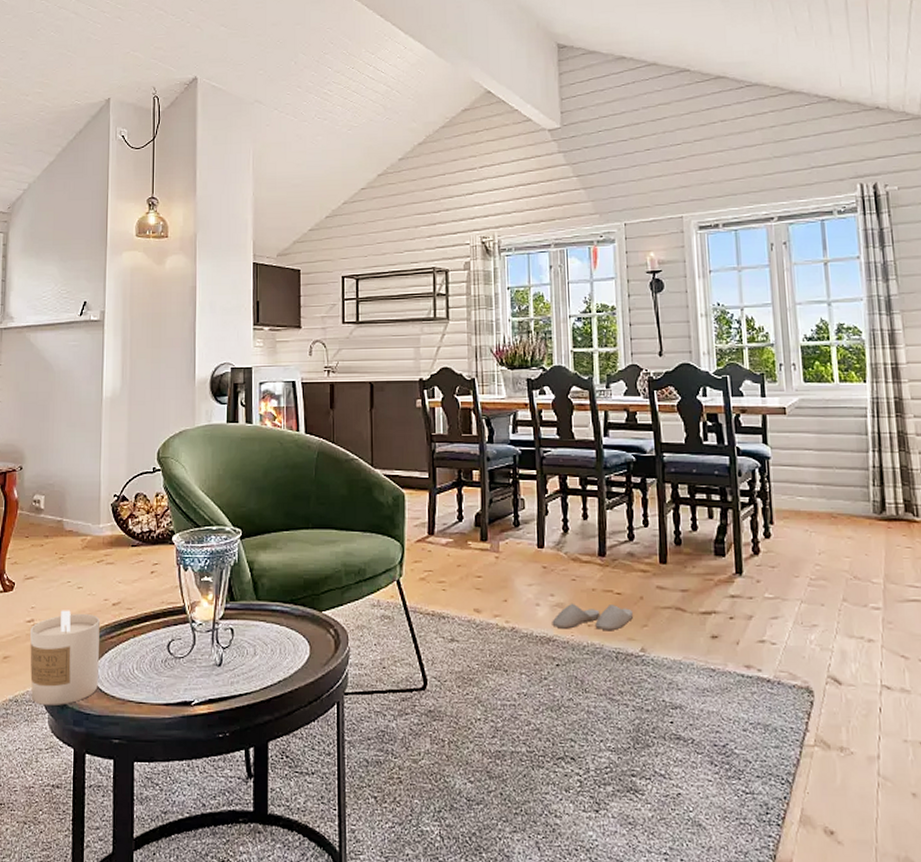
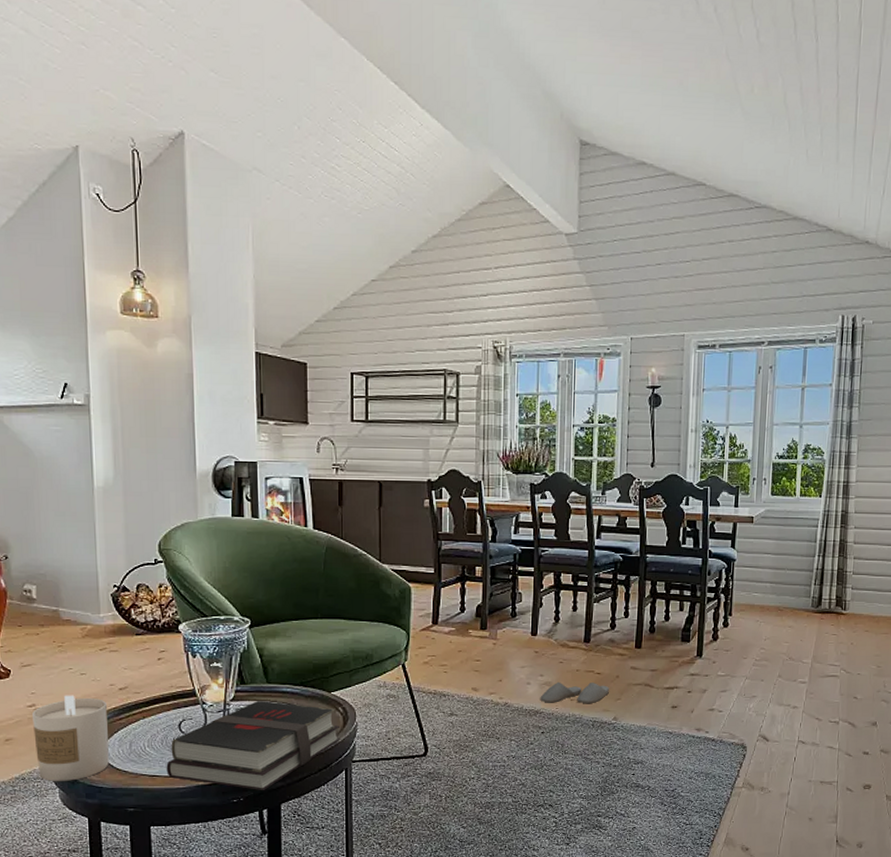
hardback book: none [153,620,332,726] -> present [166,701,341,791]

